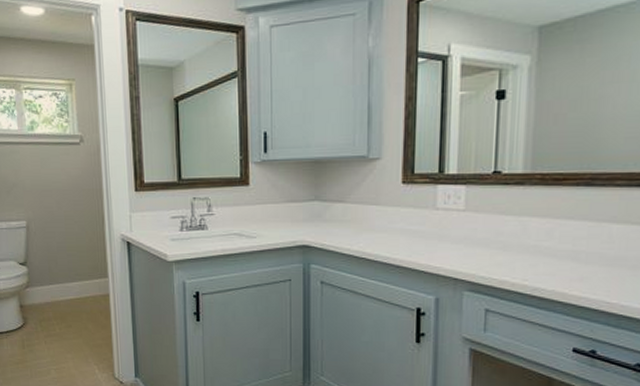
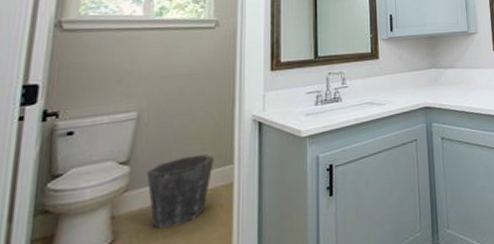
waste bin: none [40,265,92,322] -> present [147,153,214,229]

